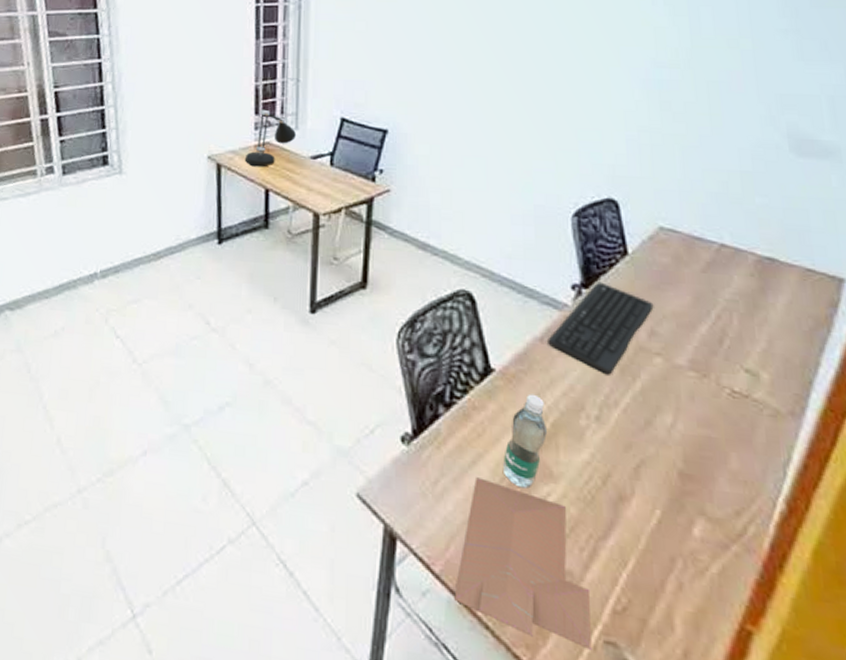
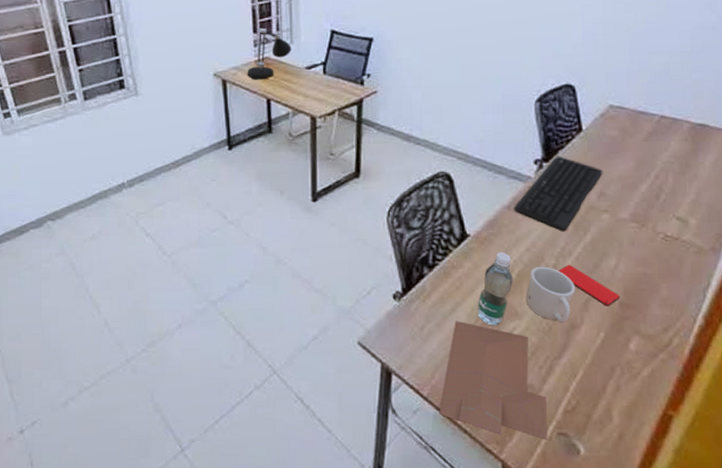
mug: none [562,416,624,494] -> present [525,266,576,324]
phone: none [602,417,680,476] -> present [558,264,621,306]

